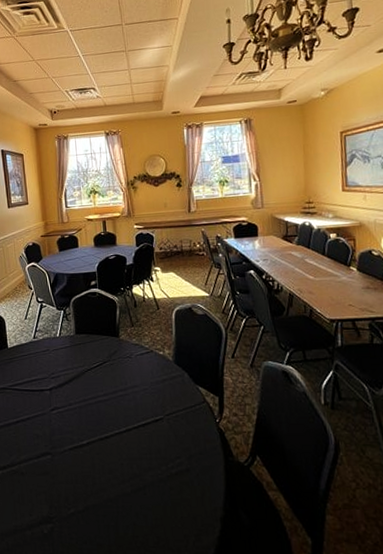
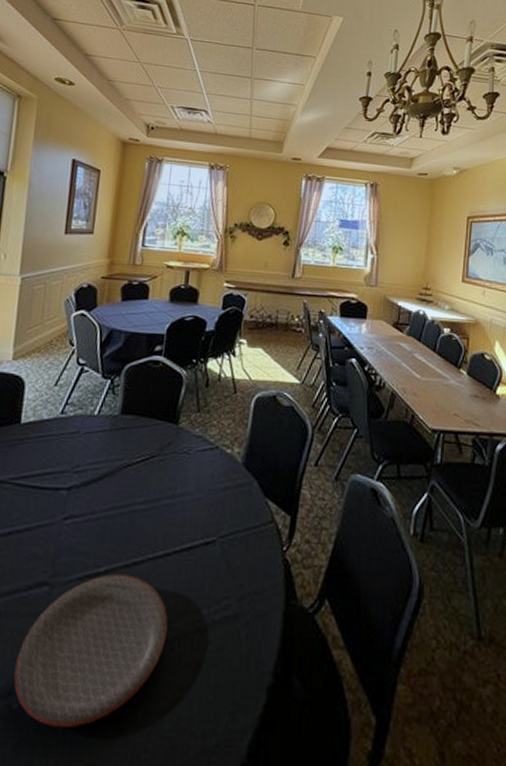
plate: none [40,445,139,544] -> present [14,574,168,727]

